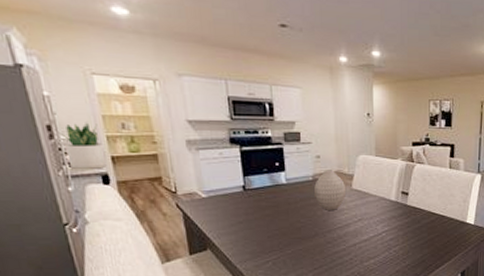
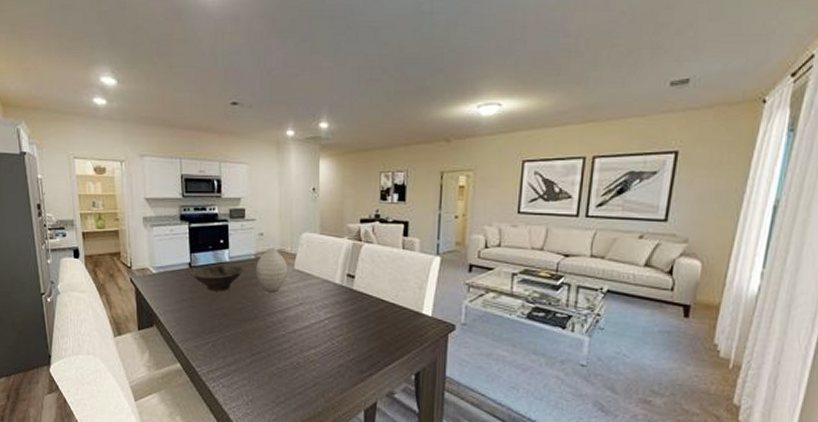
planter: present [62,122,106,170] -> none [47,201,78,245]
bowl: none [247,187,302,213] -> present [192,265,244,291]

